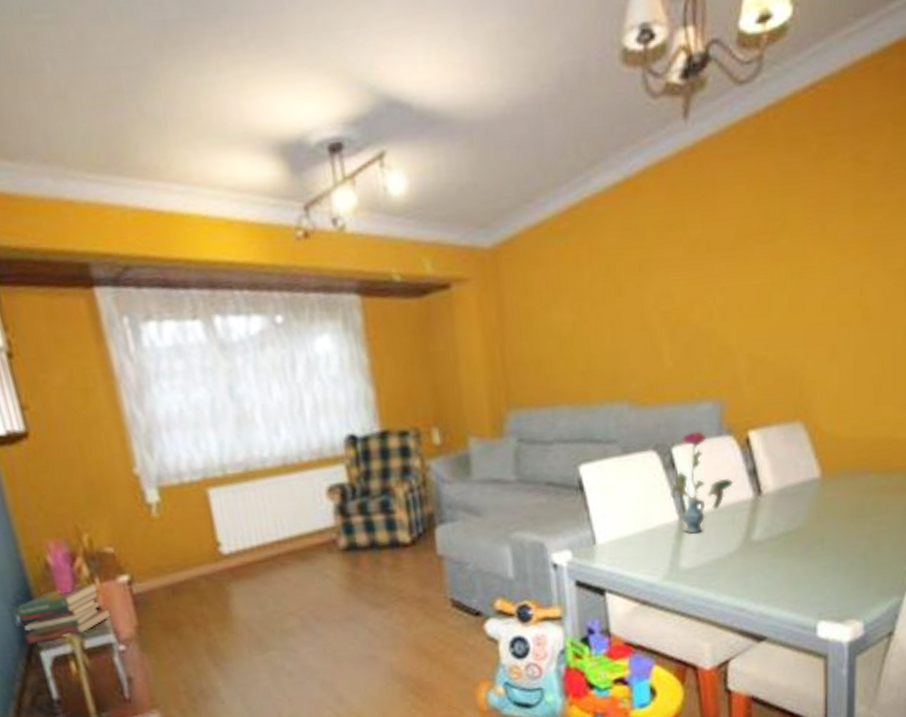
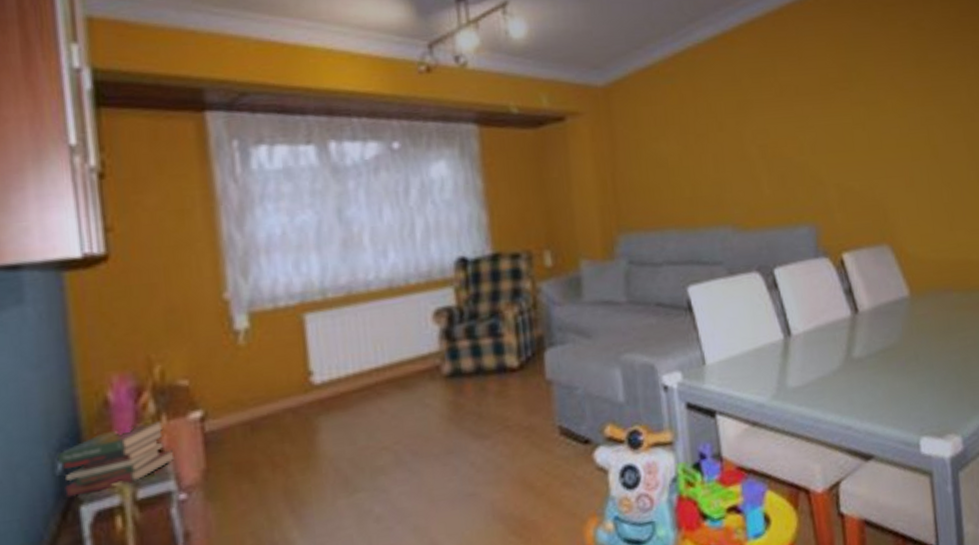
vase: present [670,430,733,534] -> none [774,252,832,353]

